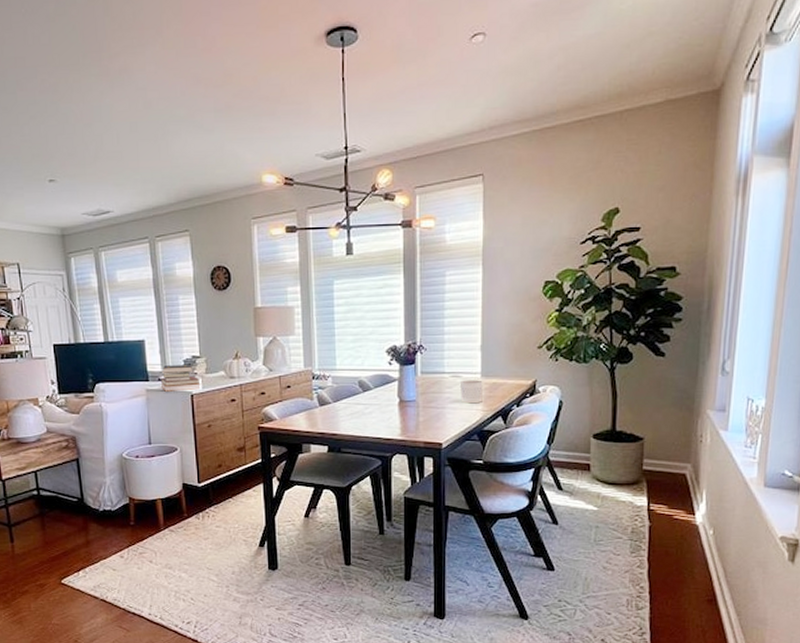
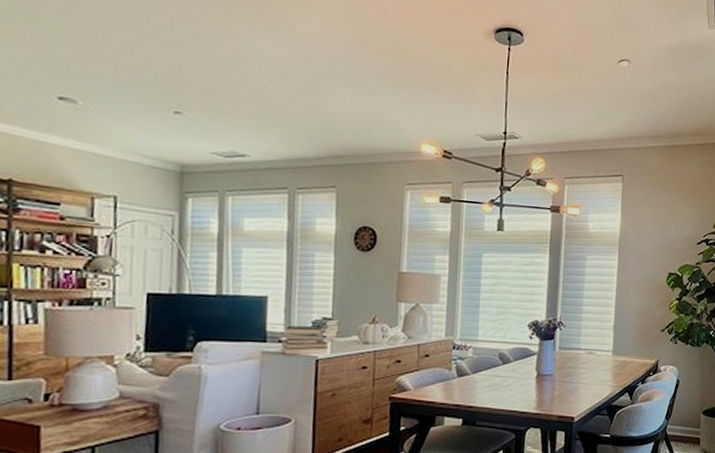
mug: present [460,380,483,404] -> none [593,357,614,380]

